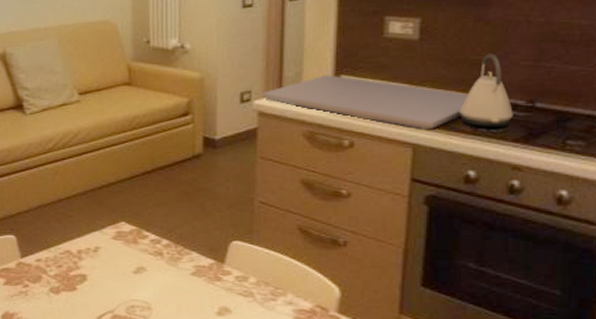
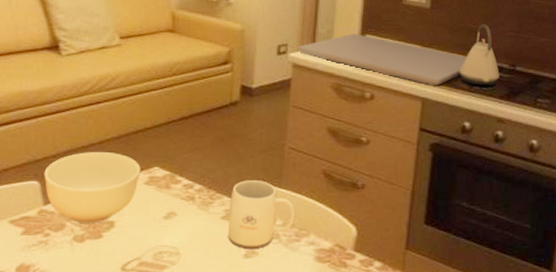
bowl: none [19,206,107,276] -> present [44,151,141,223]
mug: none [198,236,270,307] -> present [228,180,295,250]

